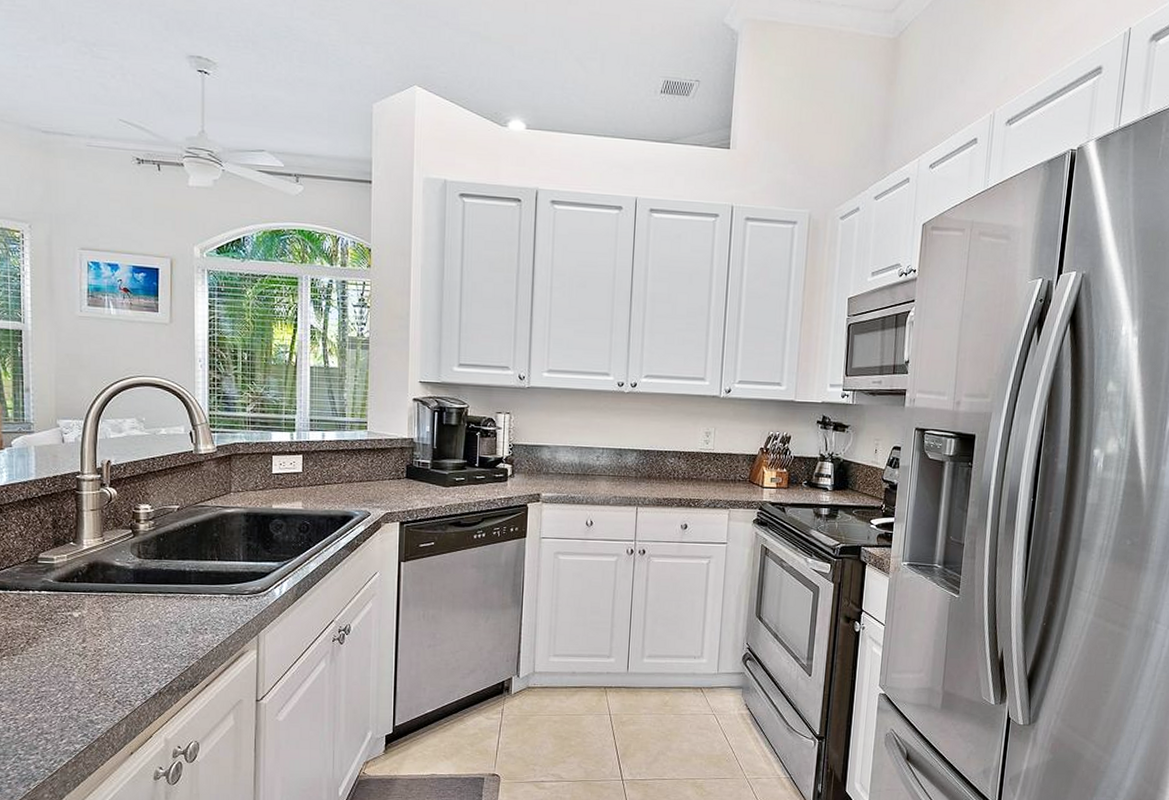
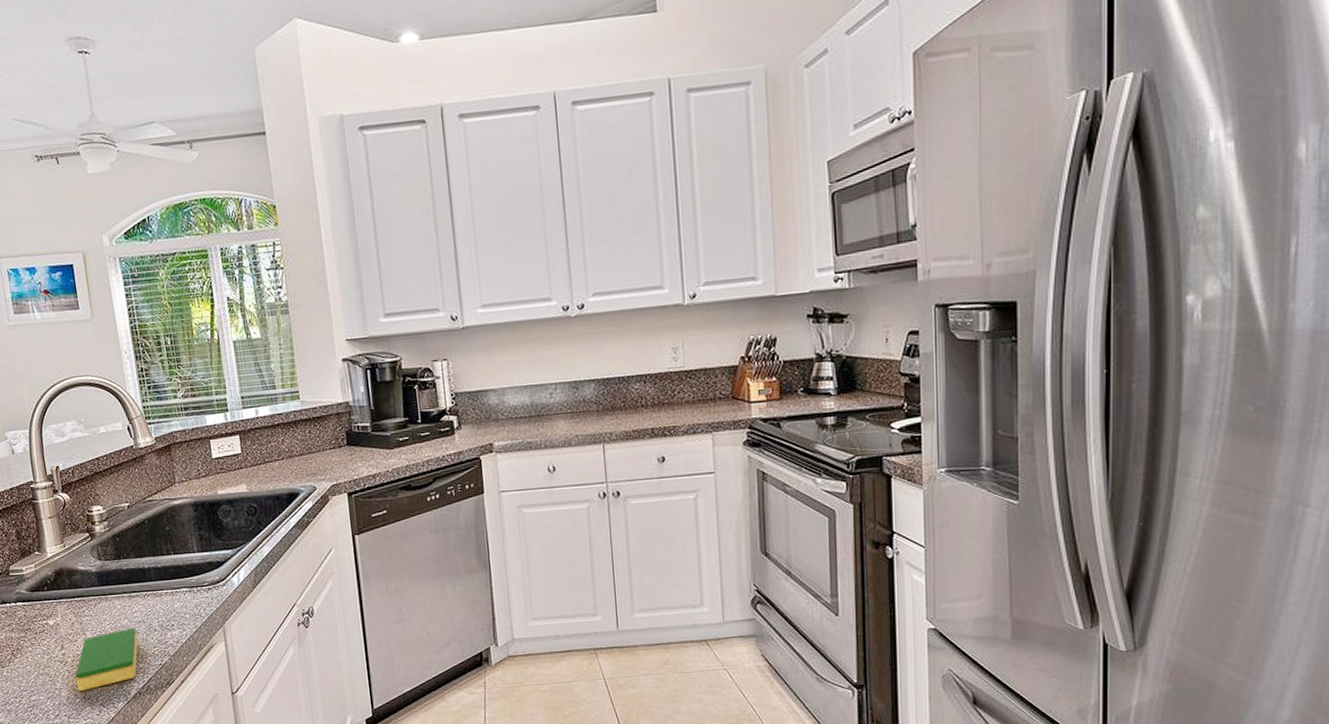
dish sponge: none [94,627,167,686] -> present [75,627,138,691]

